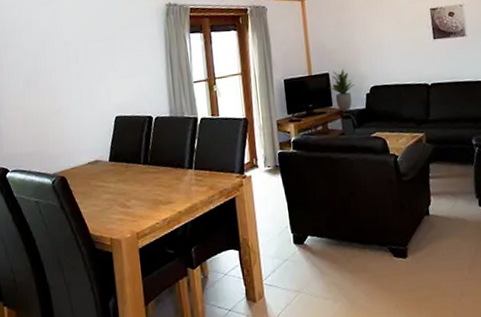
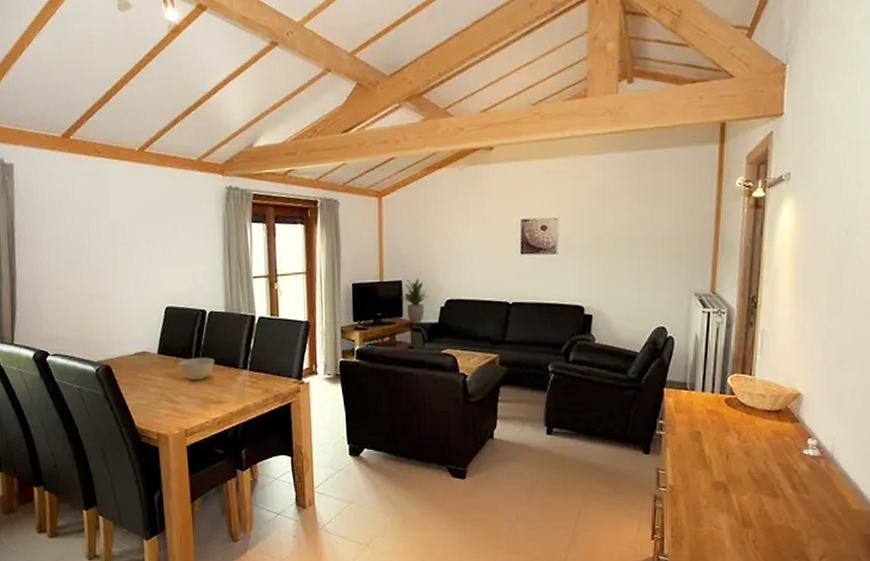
bowl: none [128,160,163,185] -> present [178,357,215,381]

